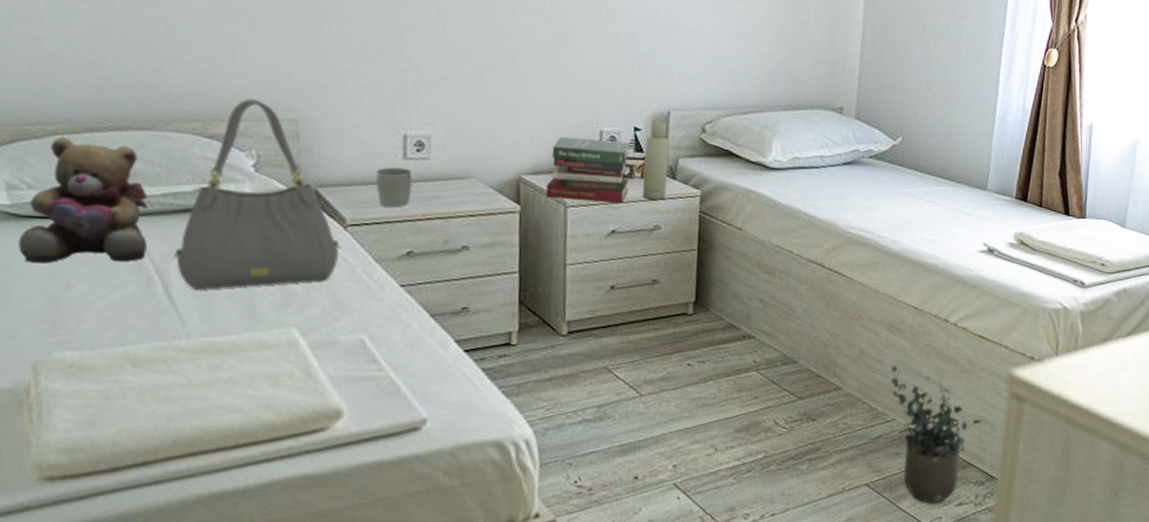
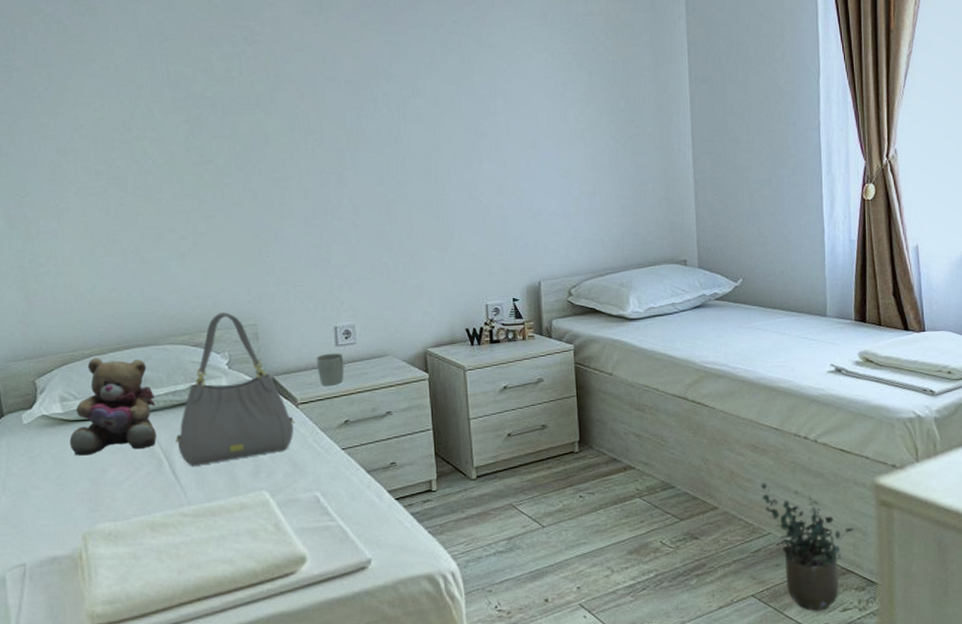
books: present [546,137,630,203] -> none [448,311,514,364]
bottle: present [643,117,670,200] -> none [524,288,545,357]

